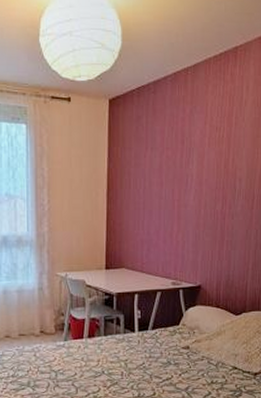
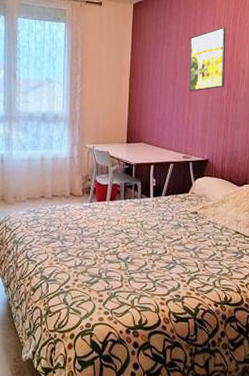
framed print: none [177,127,220,206] -> present [189,27,226,92]

